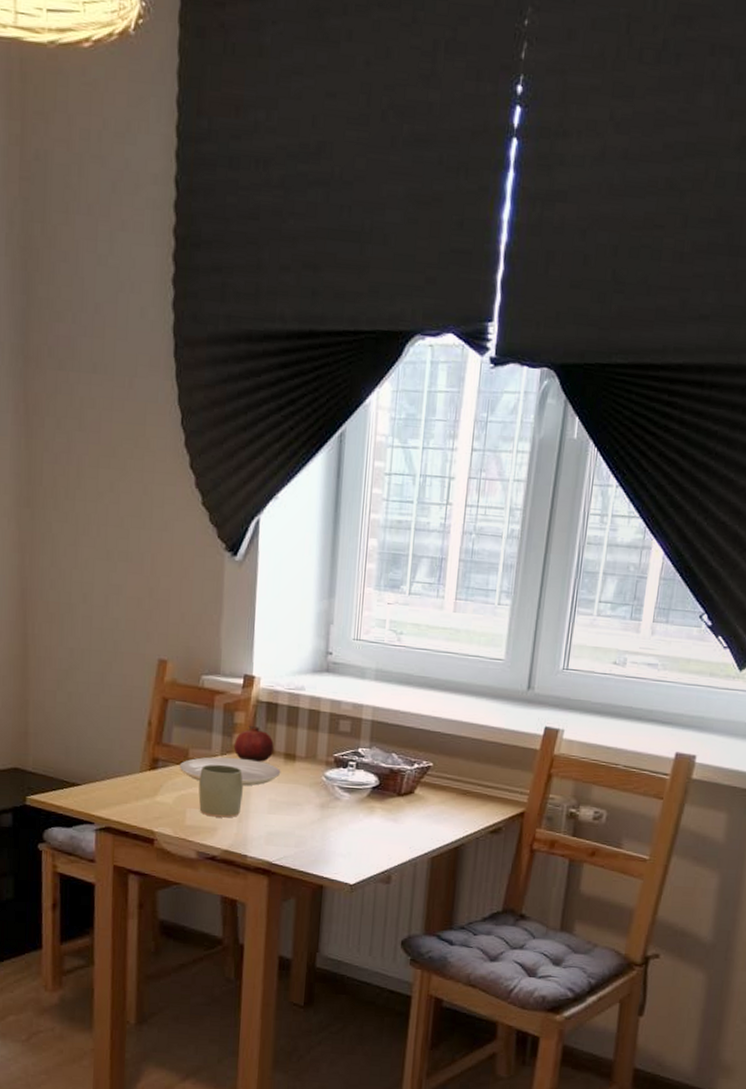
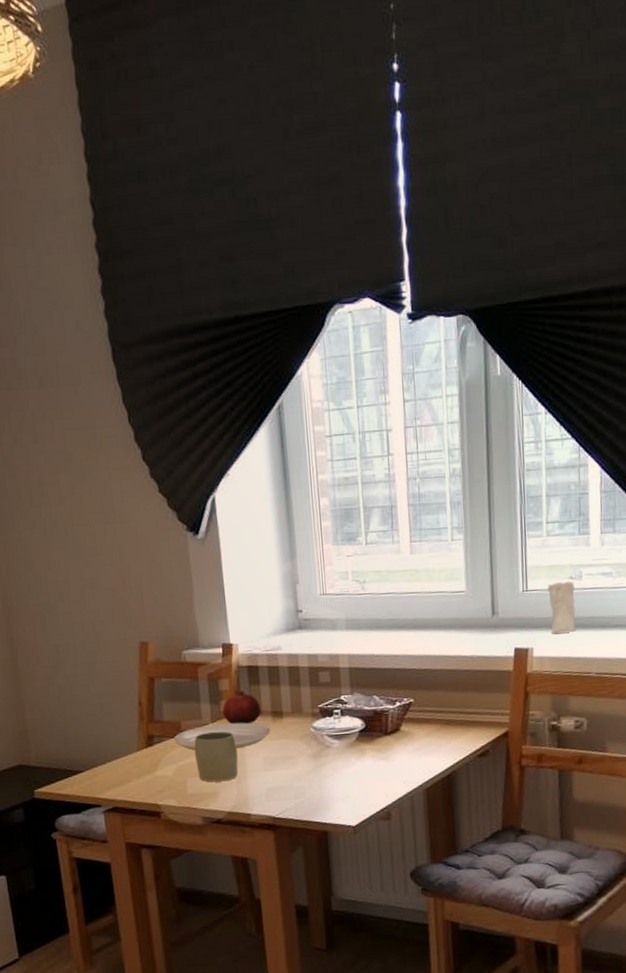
candle: none [585,666,617,721] -> present [548,582,577,634]

